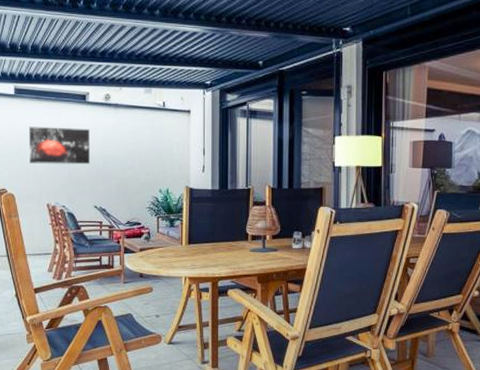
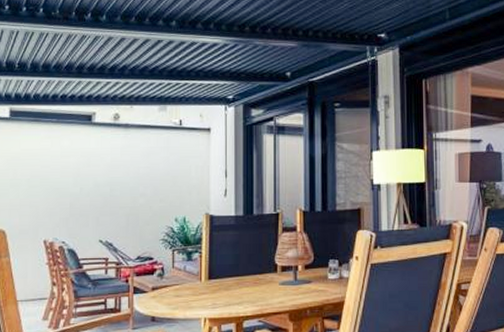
wall art: present [29,126,90,165] -> none [24,152,95,195]

